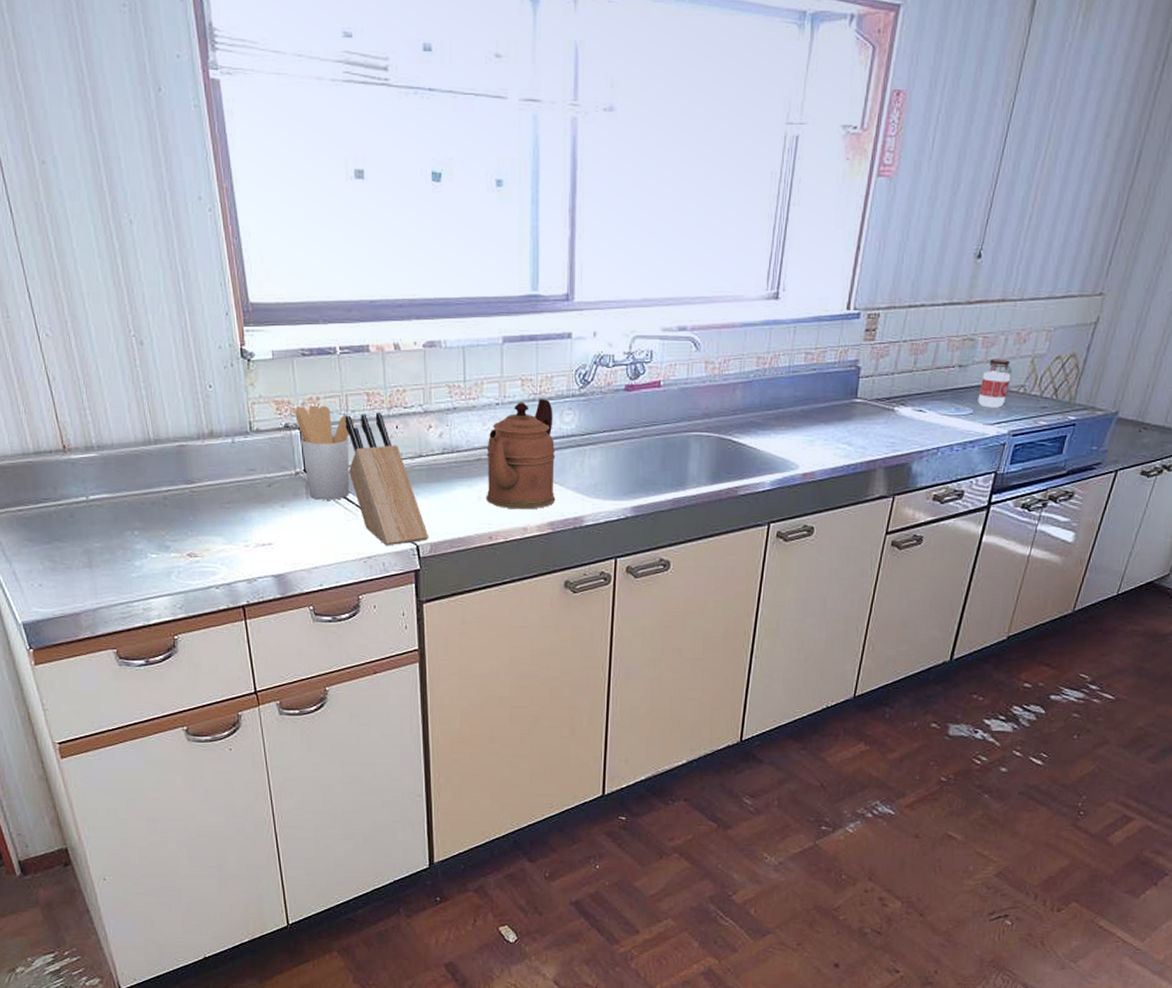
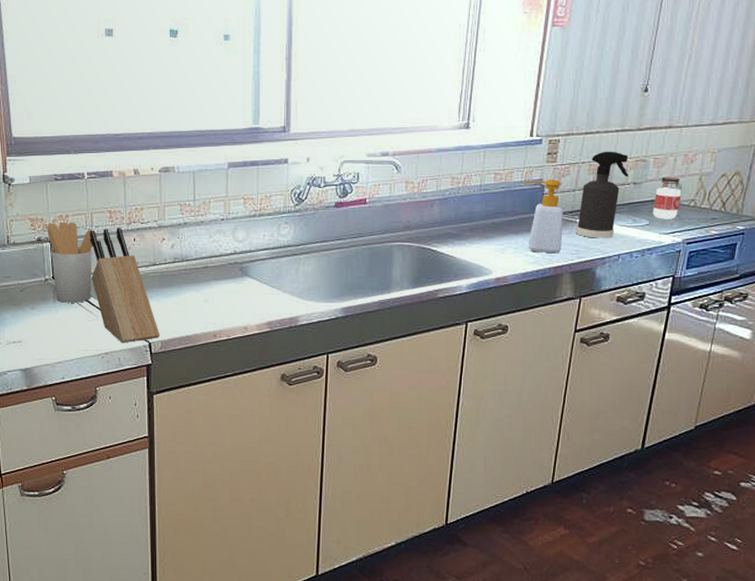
coffeepot: present [486,399,556,510] -> none [211,215,274,311]
soap bottle: none [835,360,880,446] -> present [521,179,563,254]
spray bottle: none [893,328,955,429] -> present [576,151,629,238]

